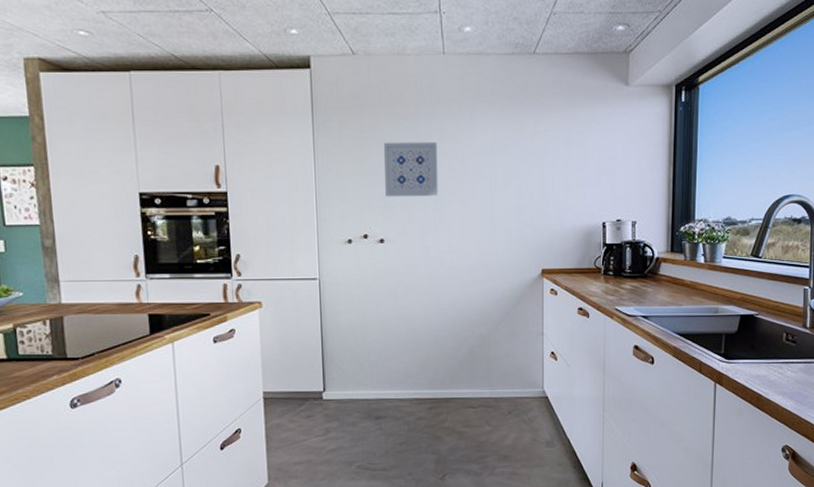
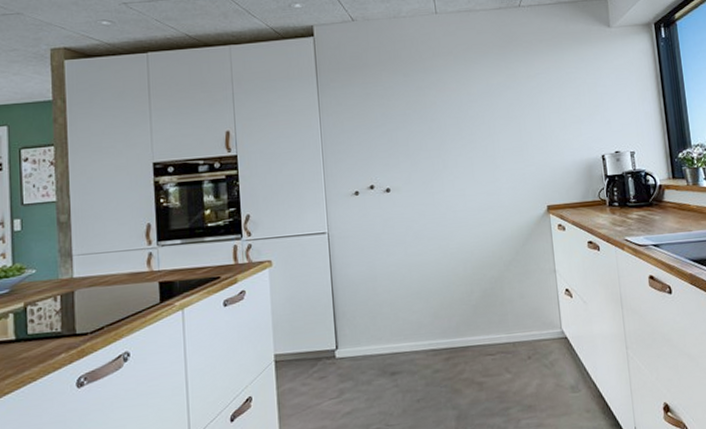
wall art: present [384,142,438,197] -> none [385,93,440,148]

